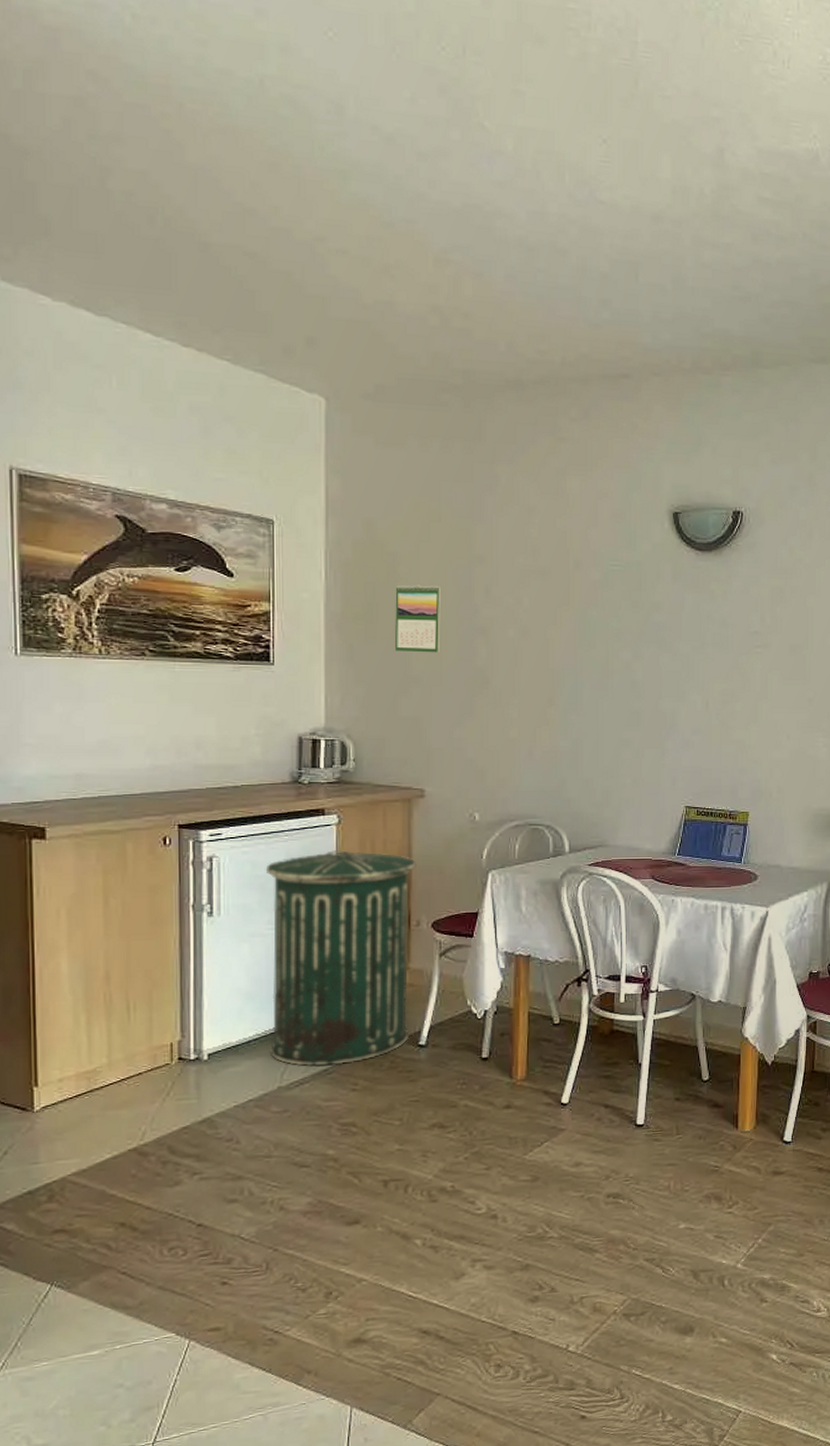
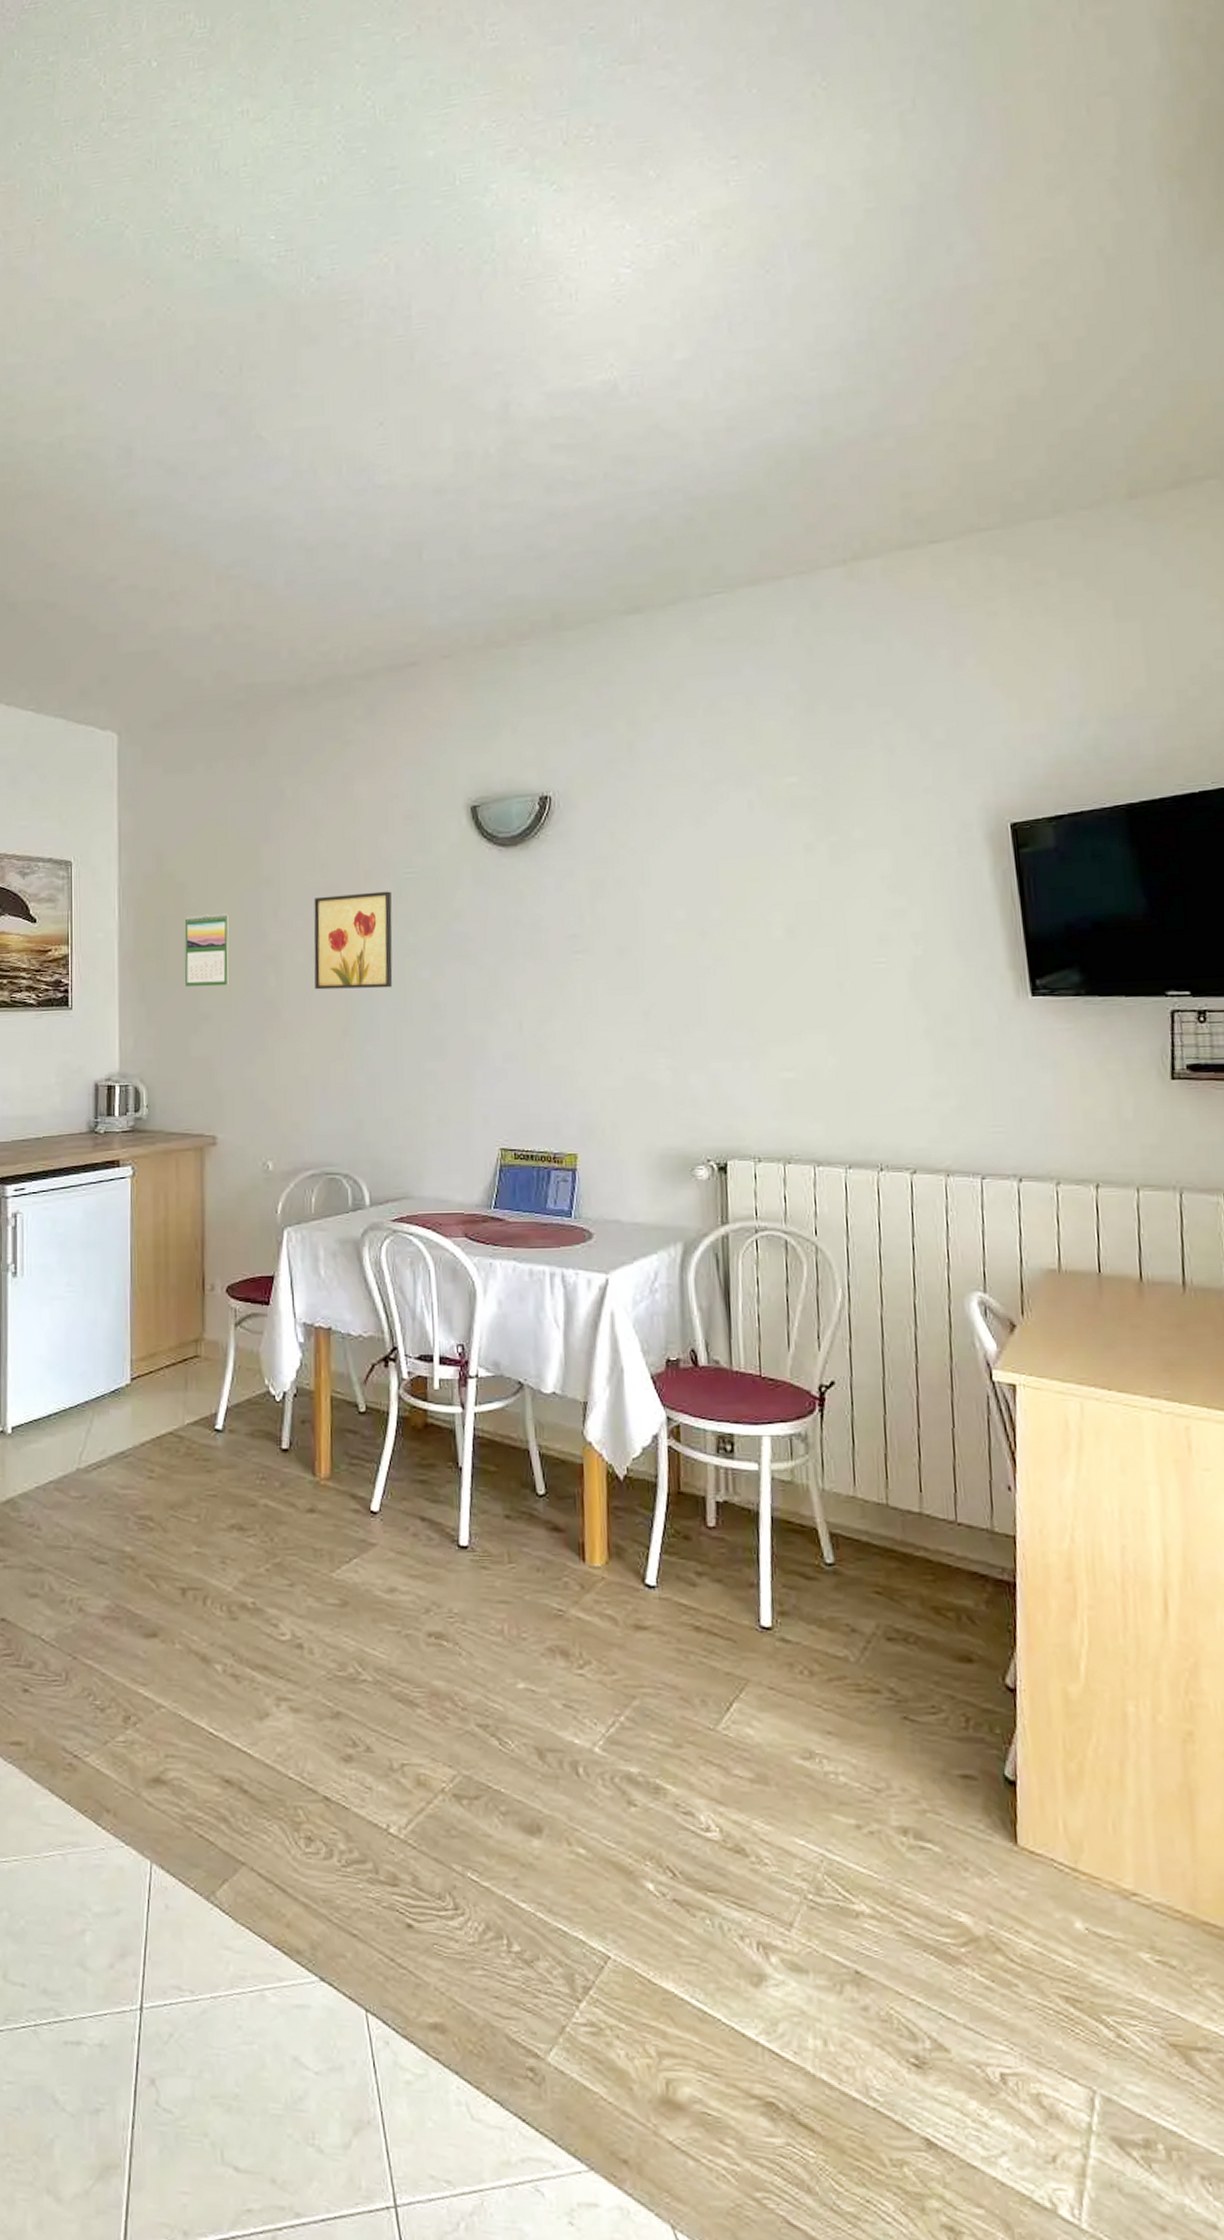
trash can: present [265,850,417,1067] -> none [64,1205,210,1448]
wall art: none [524,579,598,665] -> present [314,891,393,990]

